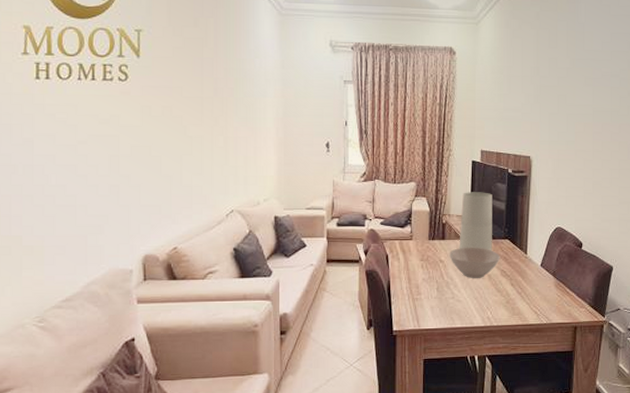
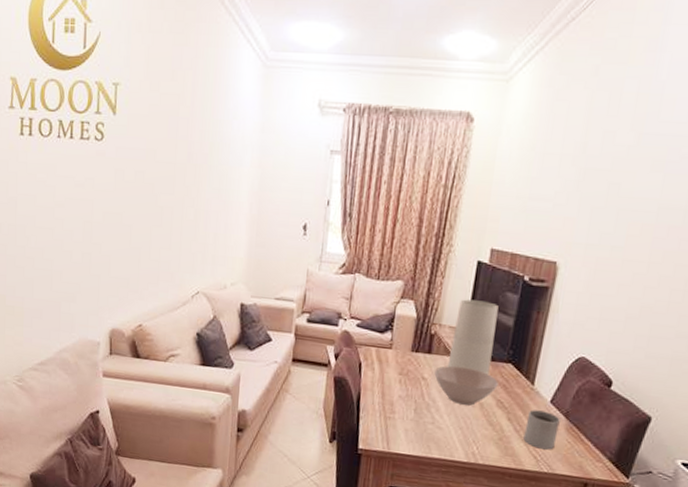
mug: none [525,274,550,305] -> present [523,410,560,450]

